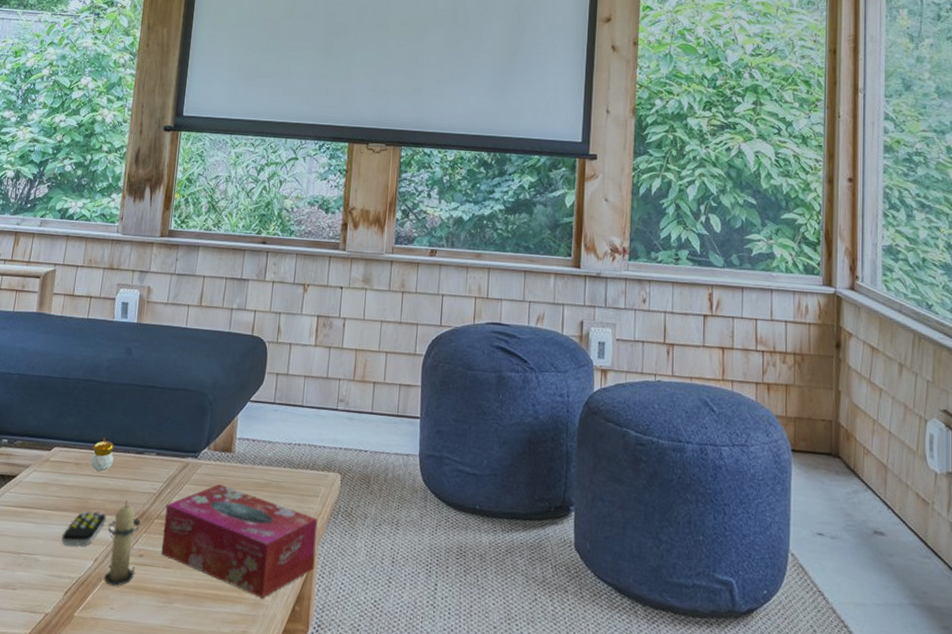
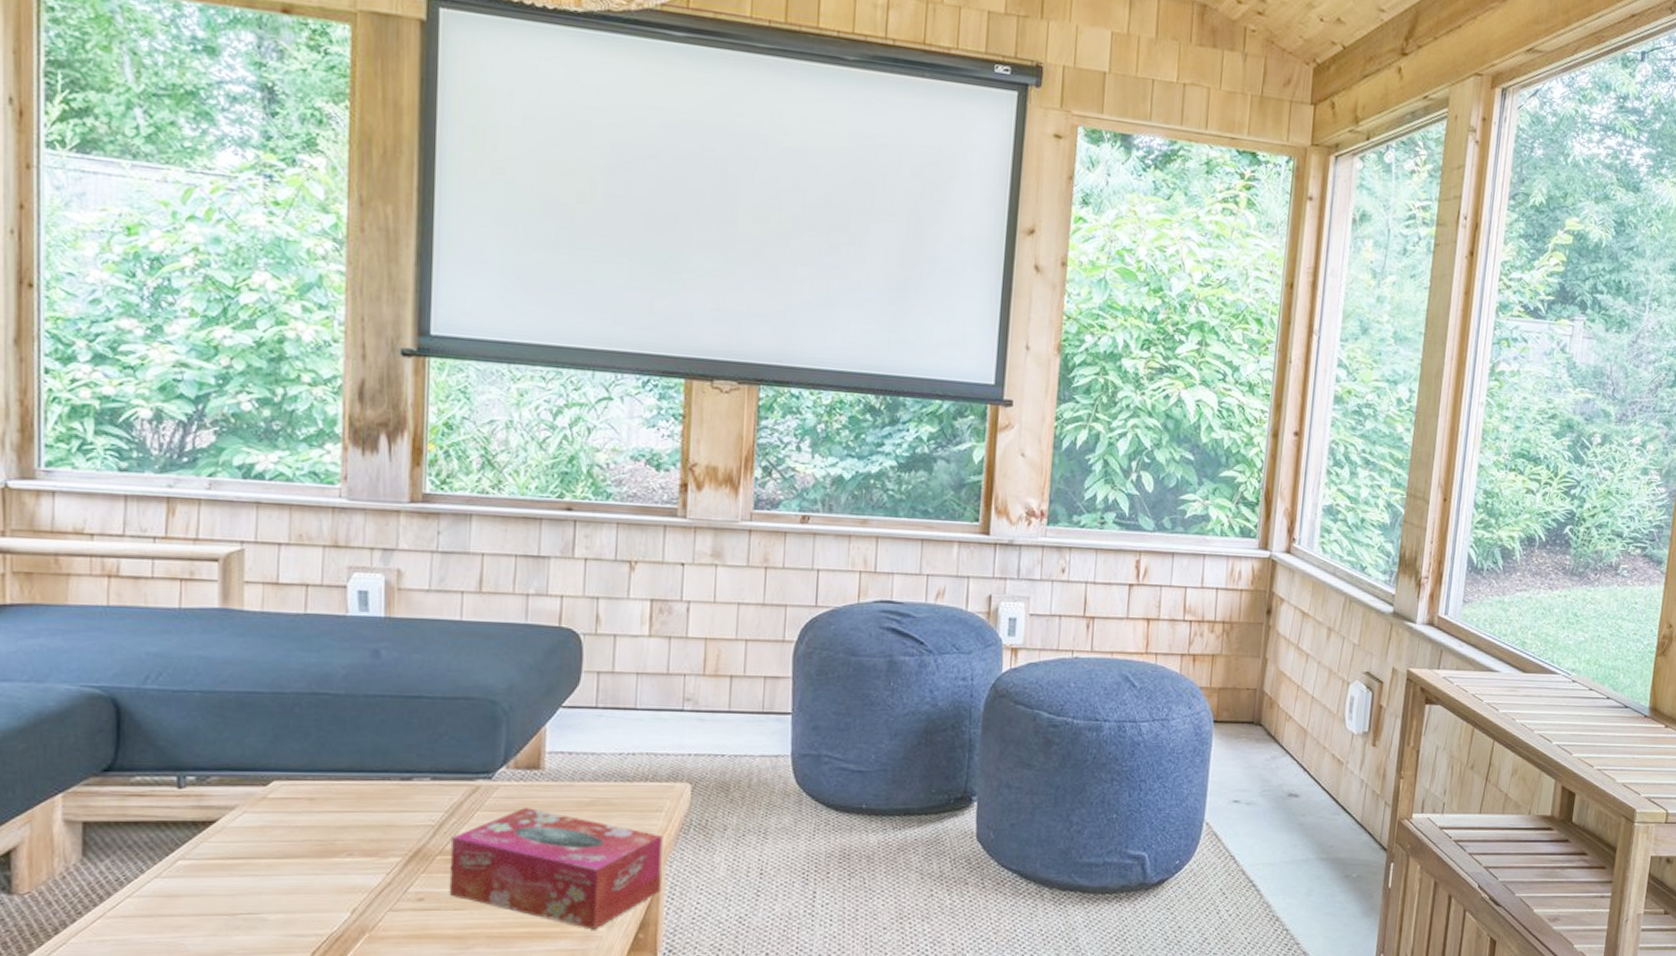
remote control: present [61,511,106,546] -> none [299,854,363,898]
candle: present [90,438,115,472] -> none [331,764,367,806]
candle: present [104,499,141,586] -> none [367,836,416,937]

